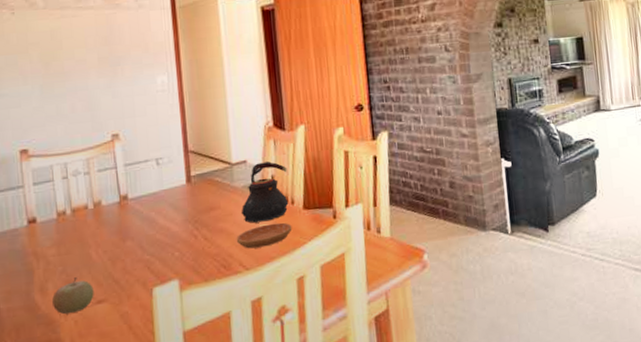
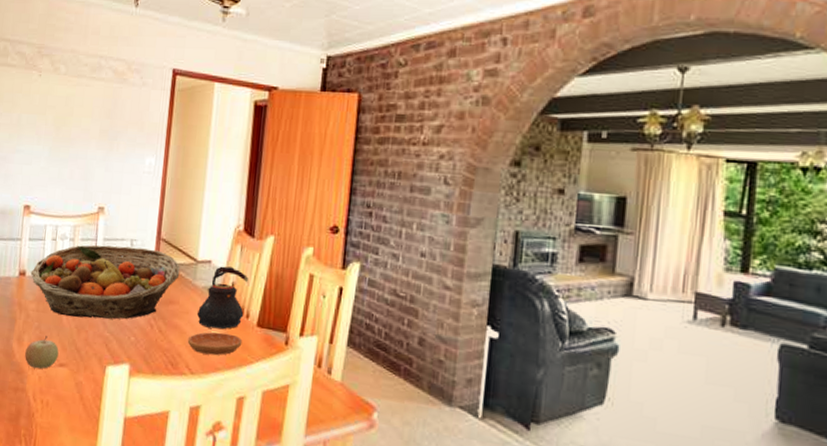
fruit basket: none [42,163,216,252] -> present [30,245,180,320]

